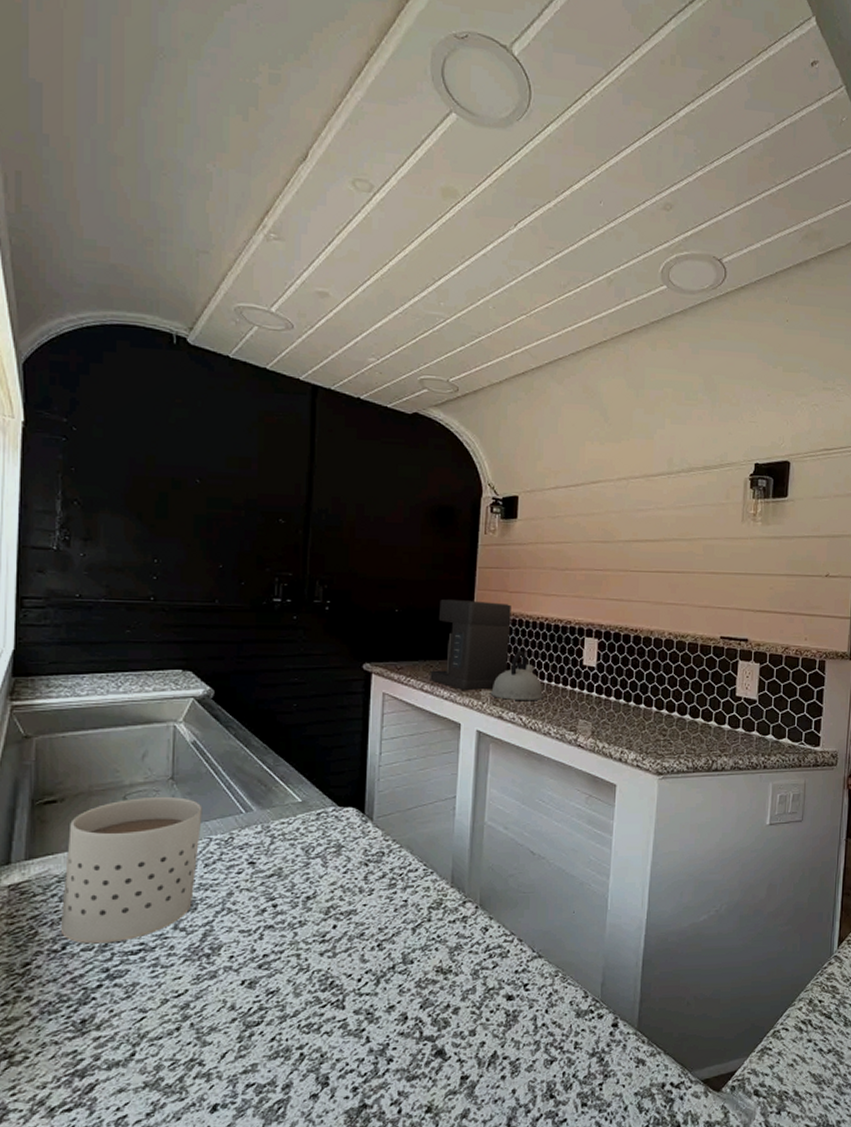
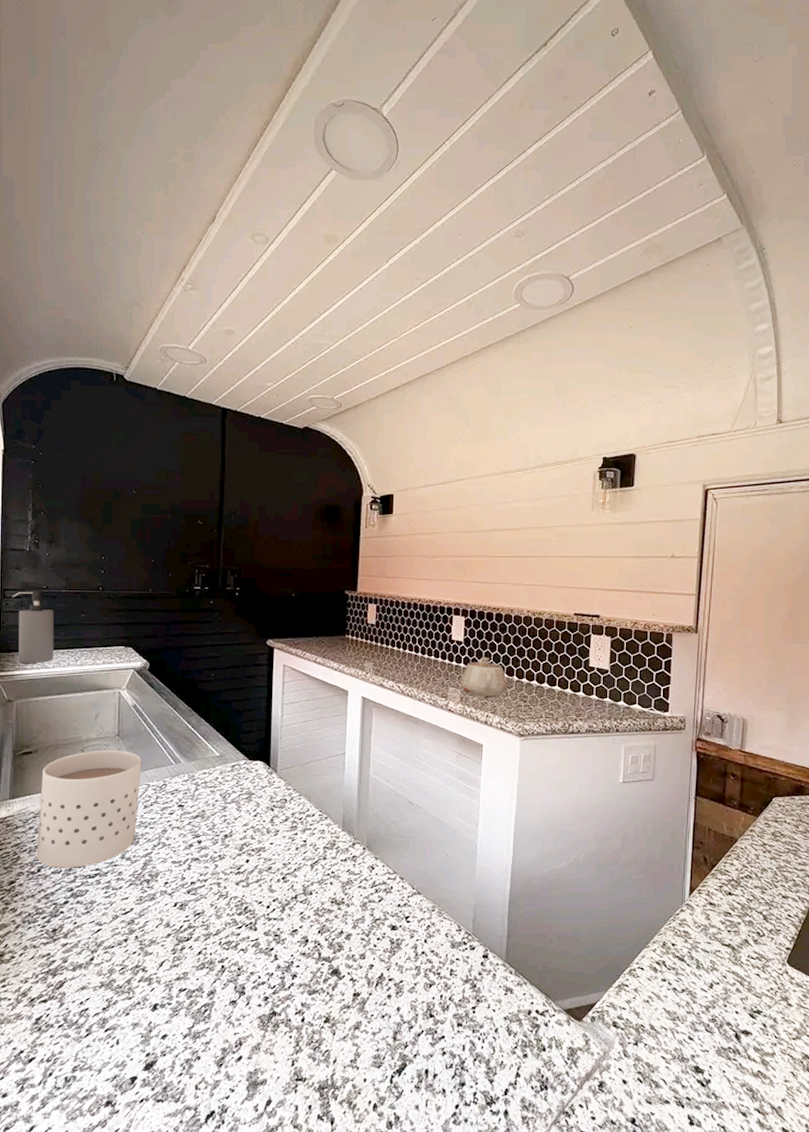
soap dispenser: none [32,599,89,691] -> present [12,590,54,664]
coffee maker: present [430,598,512,691] -> none [322,584,389,663]
kettle: present [490,650,543,700] -> none [372,627,418,670]
teapot: none [592,684,645,730] -> present [460,657,507,697]

